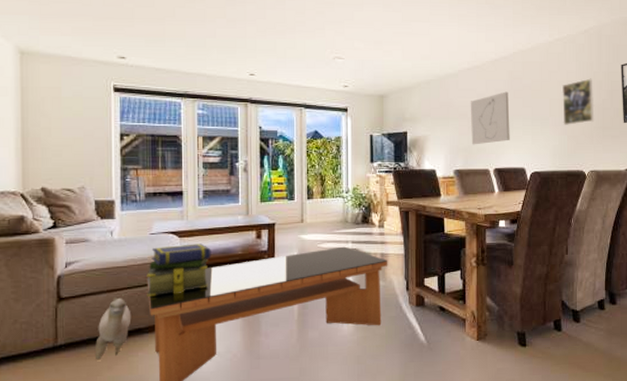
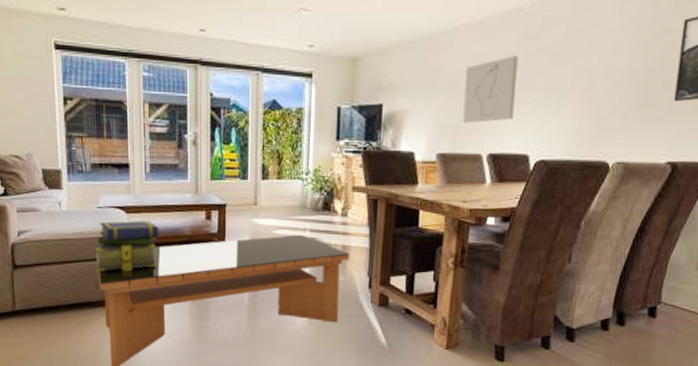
plush toy: present [94,295,132,360] -> none [49,267,83,328]
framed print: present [561,78,595,125] -> none [587,38,639,102]

